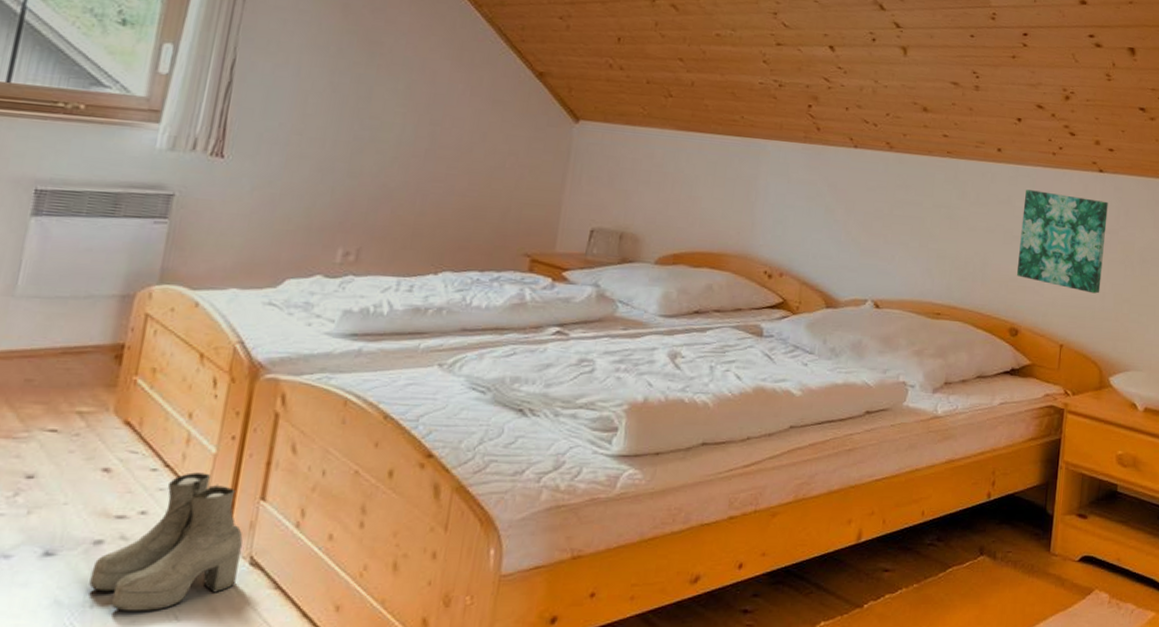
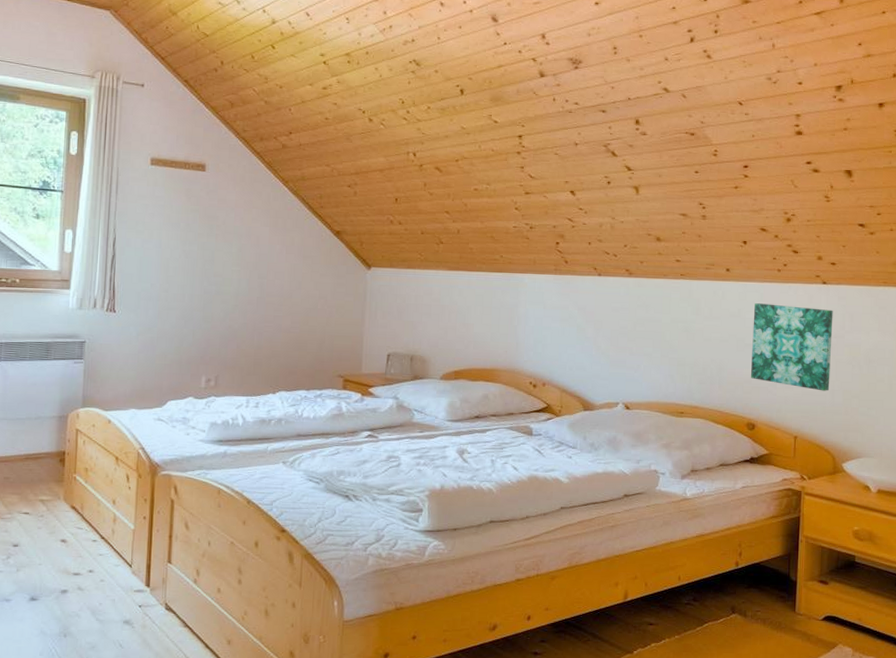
boots: present [89,472,243,611] -> none [62,543,159,640]

